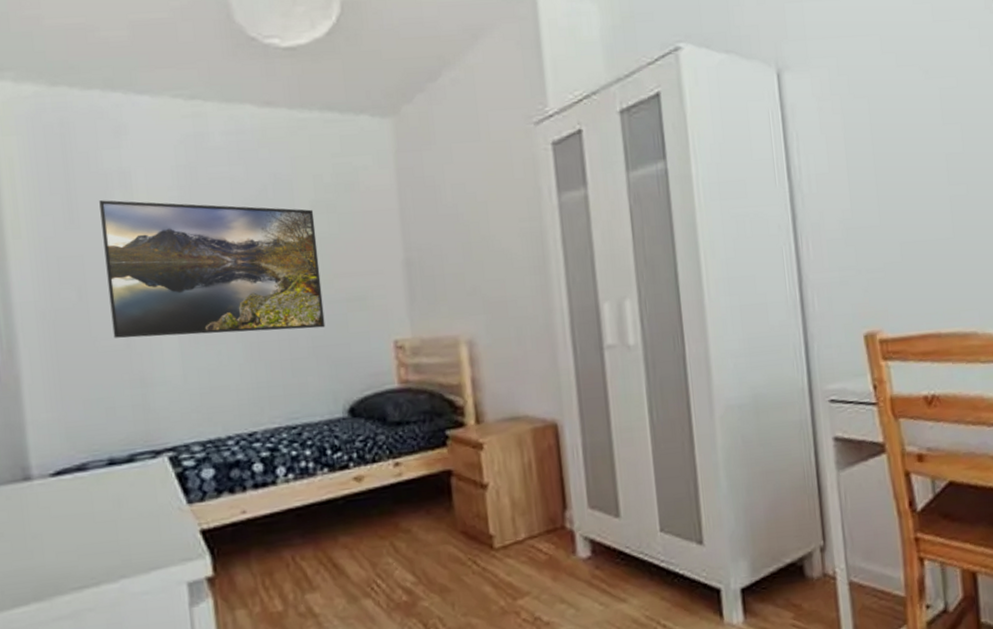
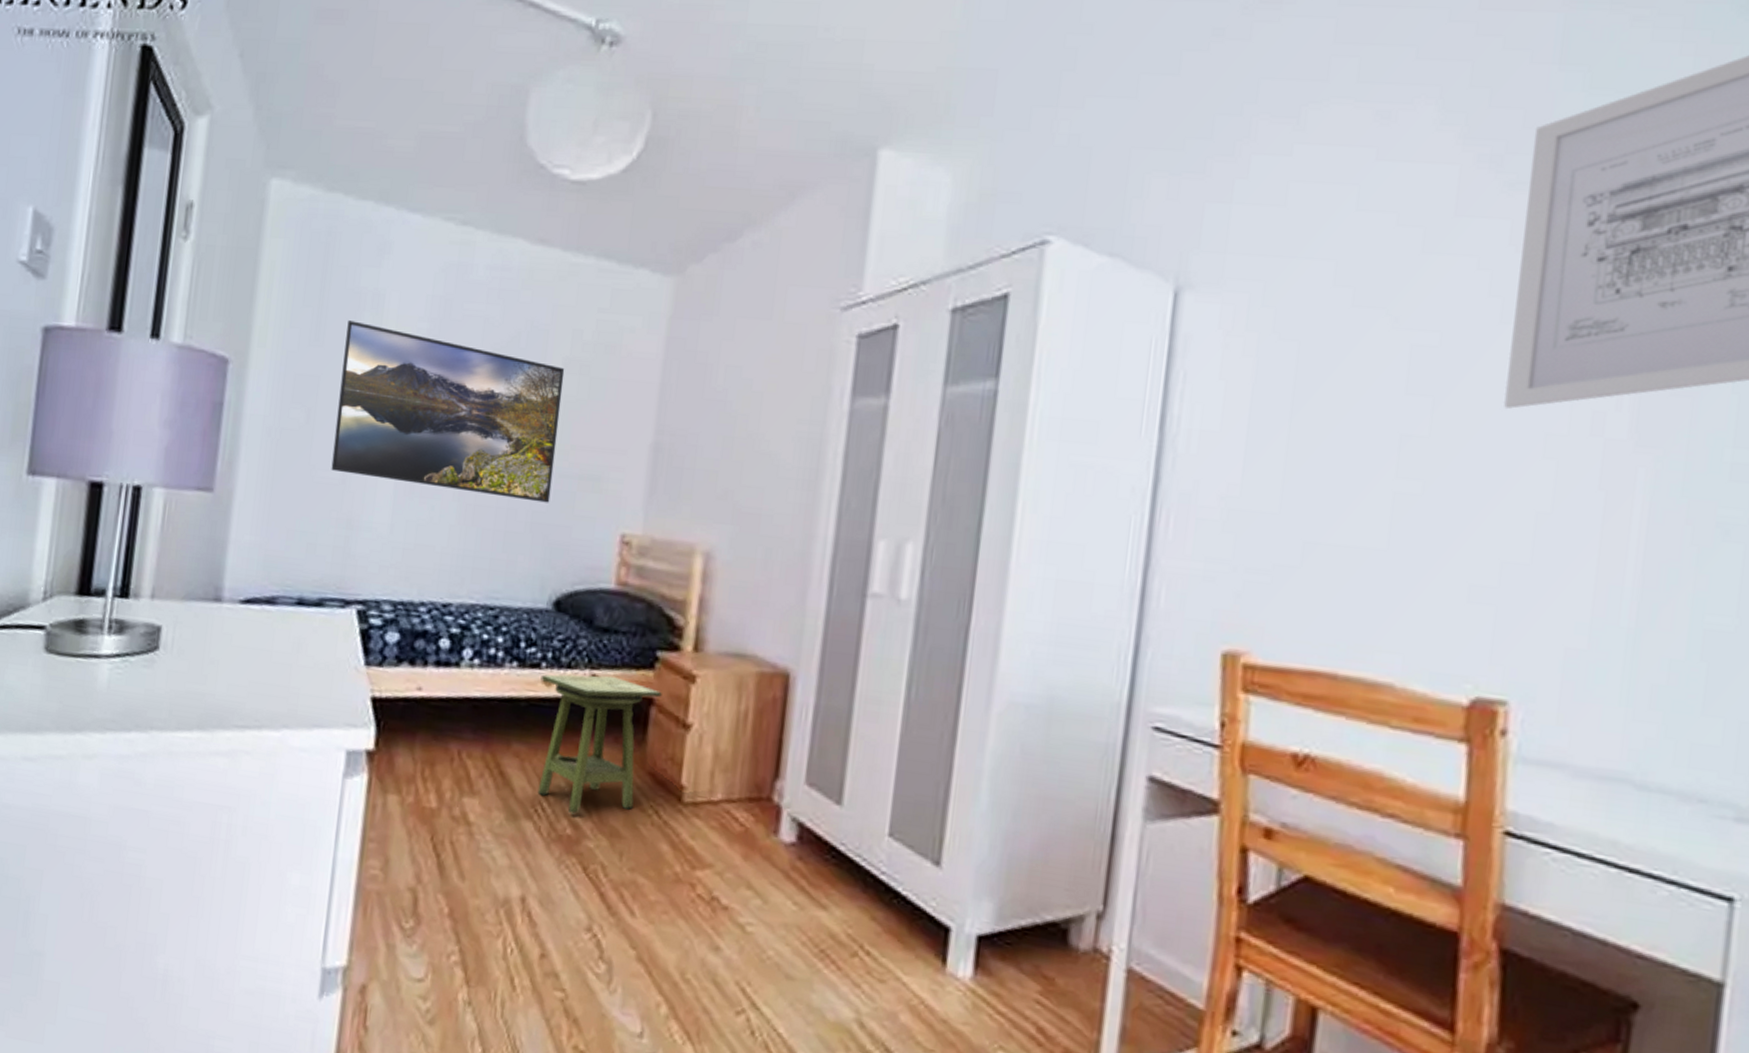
side table: none [351,460,458,583] -> present [537,674,662,815]

